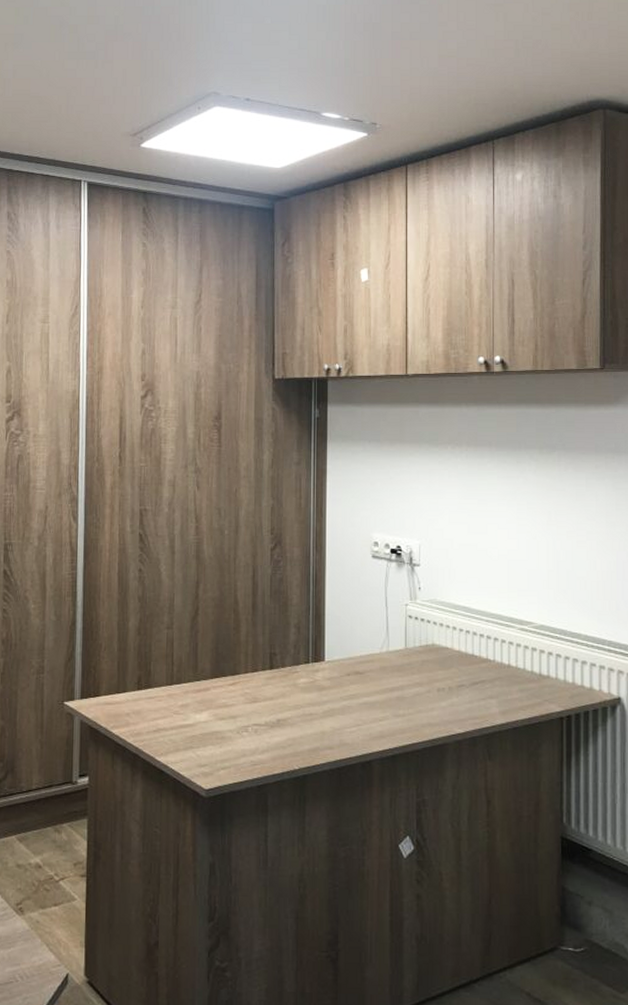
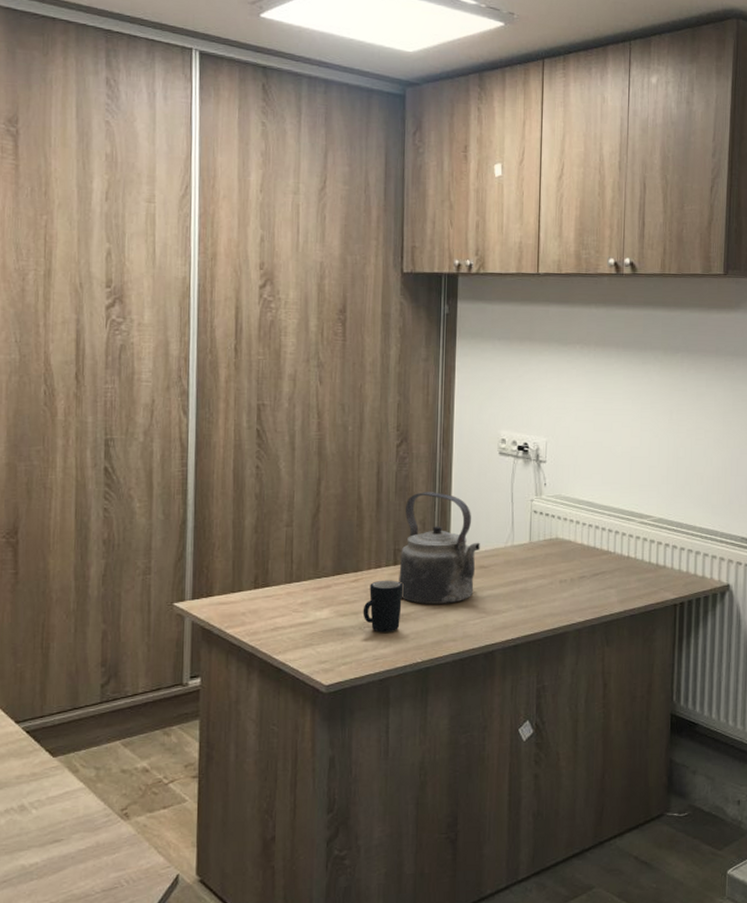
mug: none [240,684,280,738] -> present [363,580,404,633]
kettle: none [275,595,355,710] -> present [399,492,480,604]

